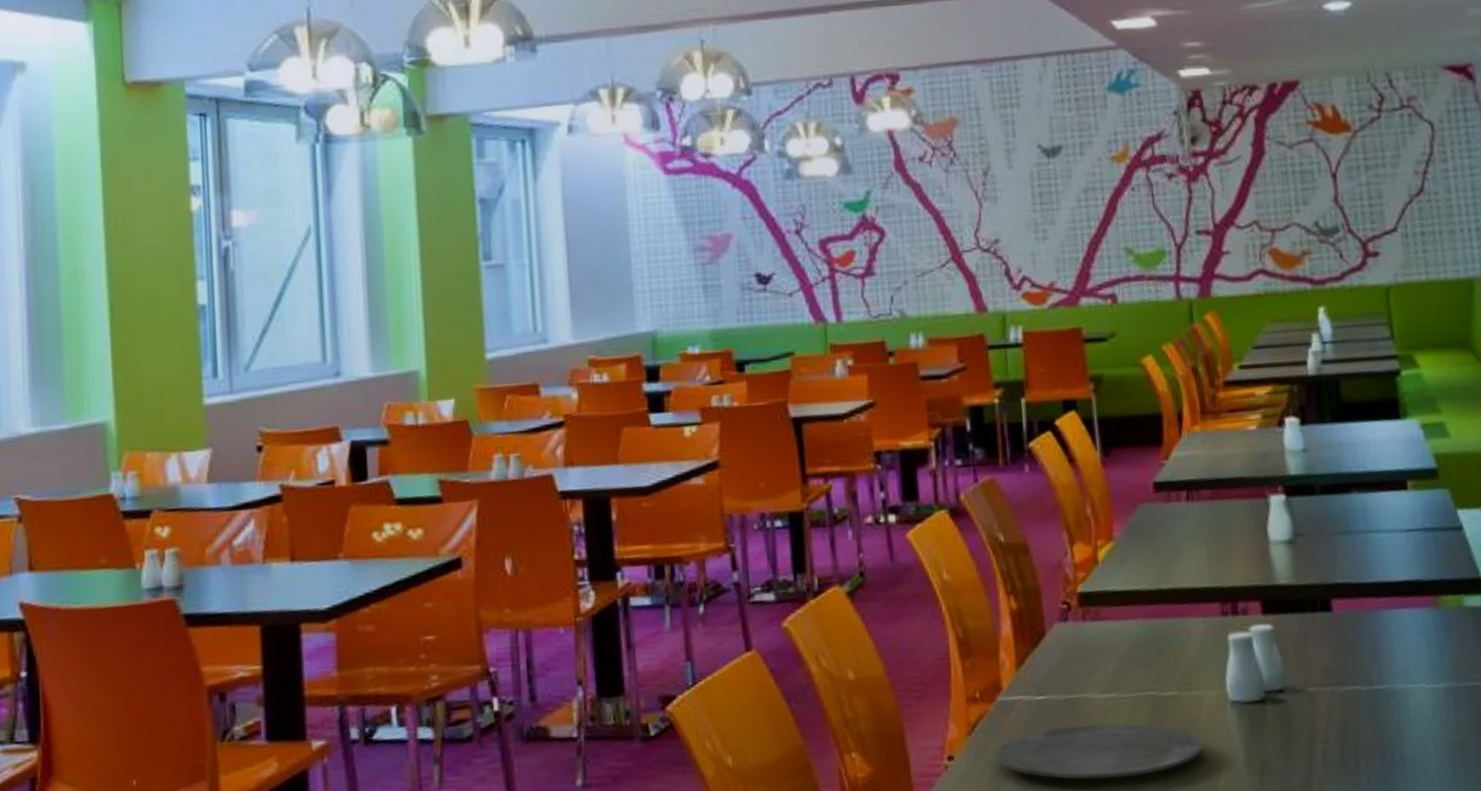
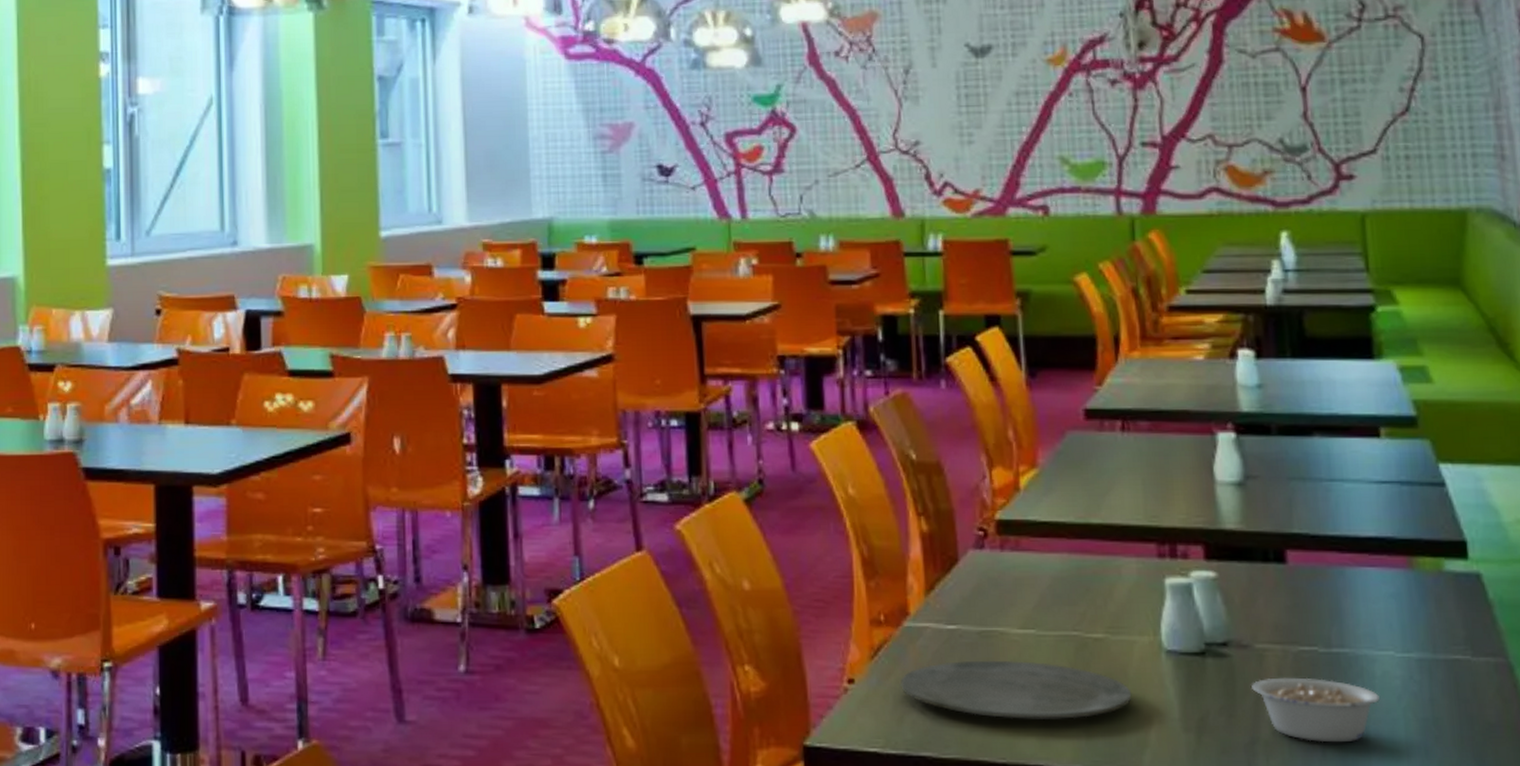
legume: none [1305,714,1414,773] -> present [1251,677,1380,743]

